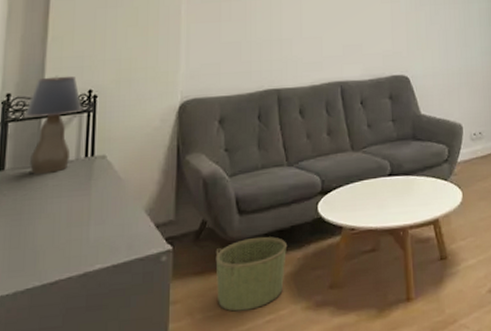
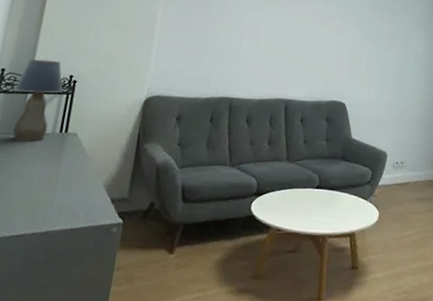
basket: present [215,236,288,312] -> none [155,223,221,286]

